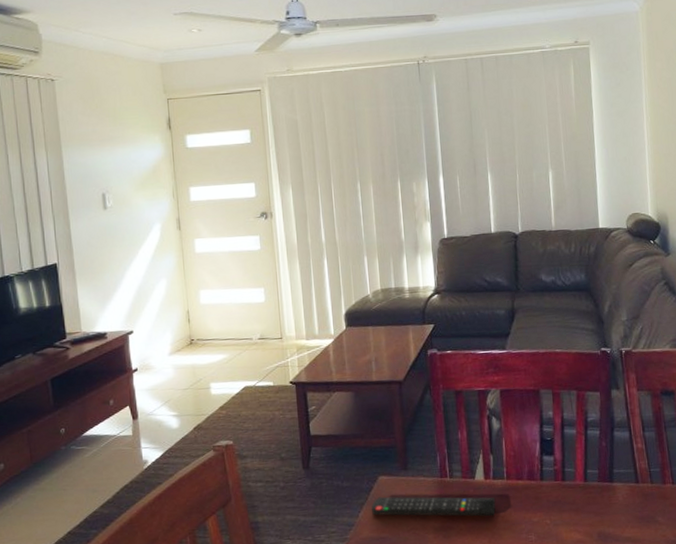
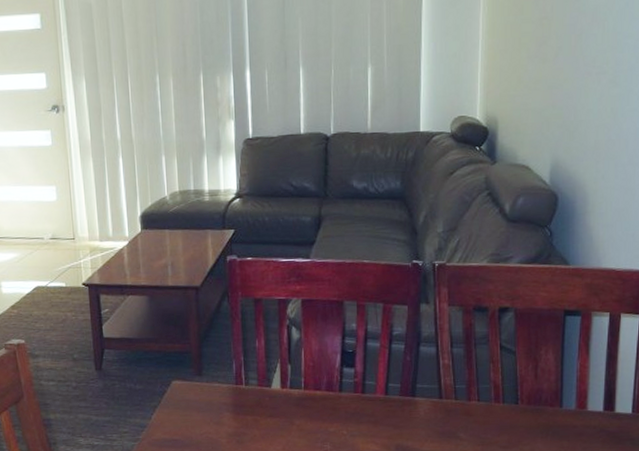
remote control: present [371,496,496,517] -> none [164,400,292,425]

